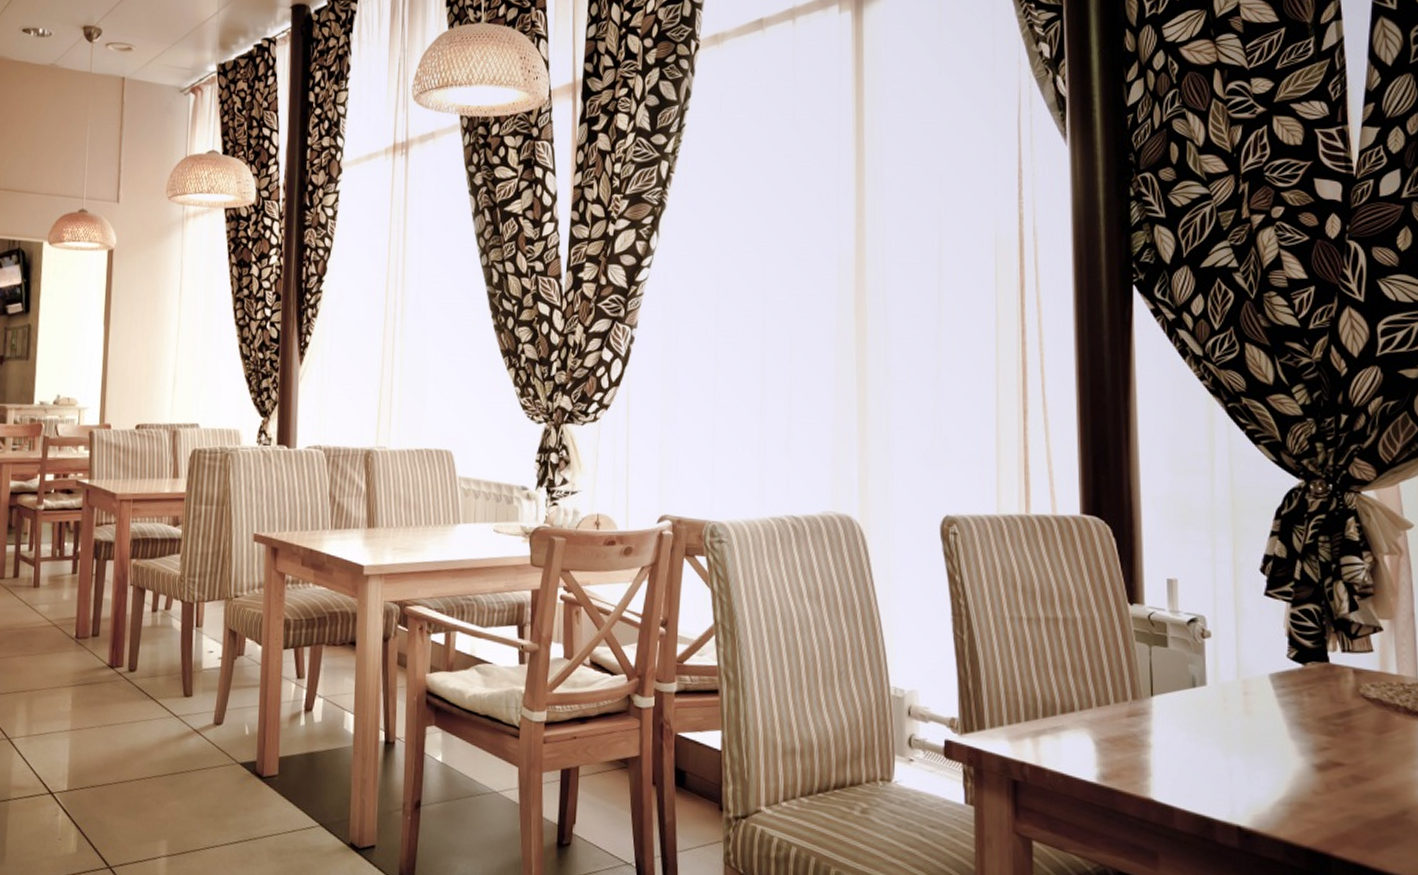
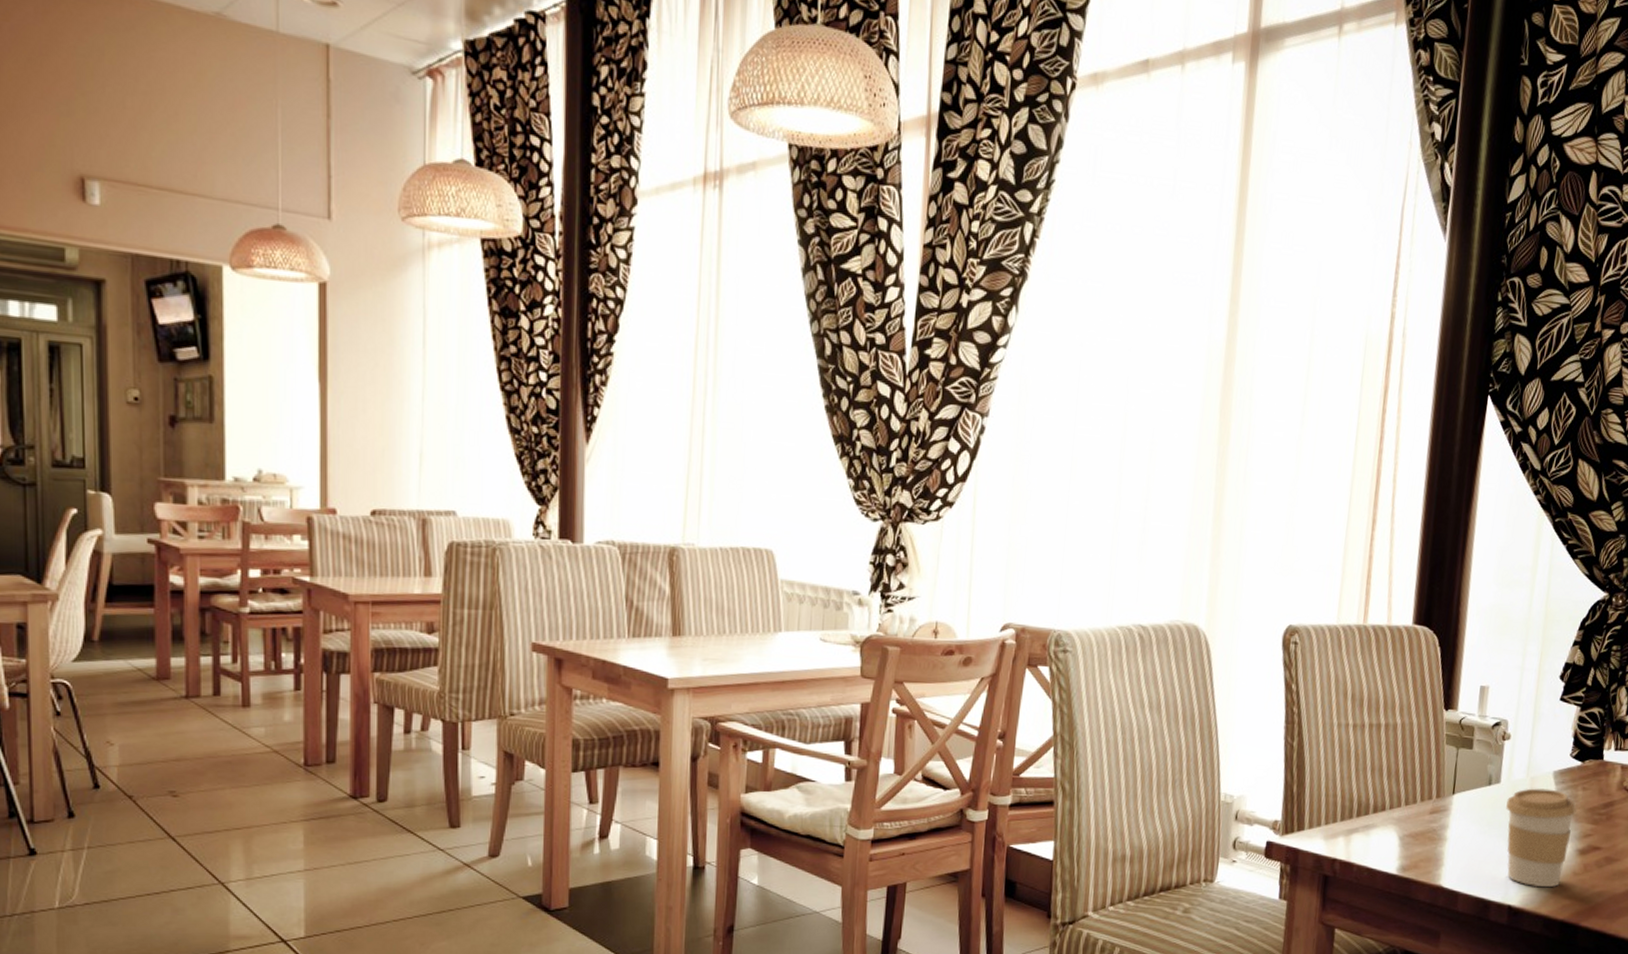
coffee cup: none [1218,692,1305,808] -> present [1506,788,1576,888]

